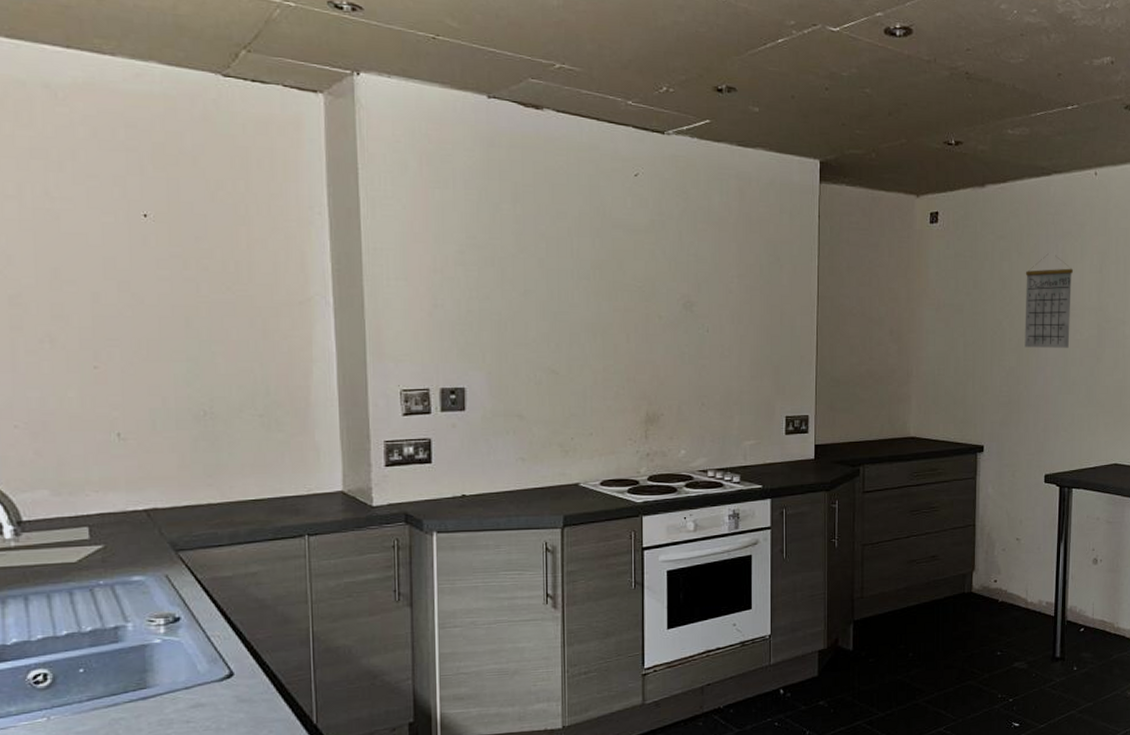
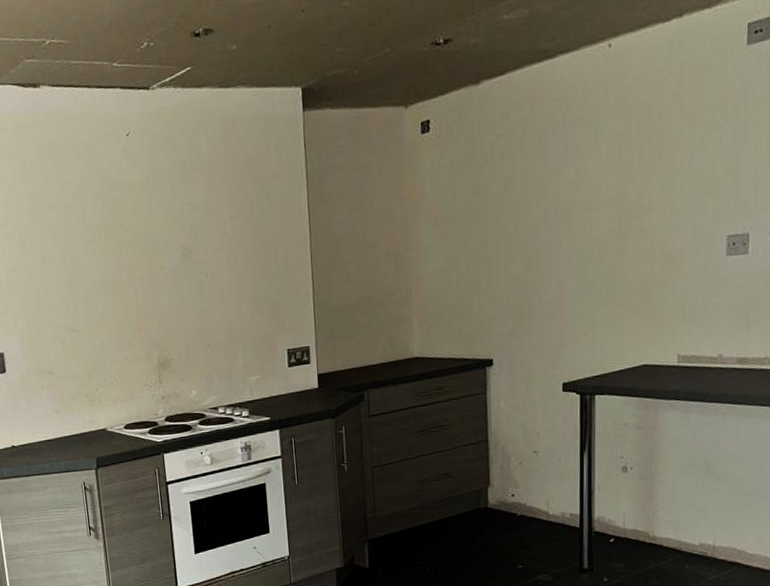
calendar: present [1024,253,1074,348] -> none [530,145,587,251]

